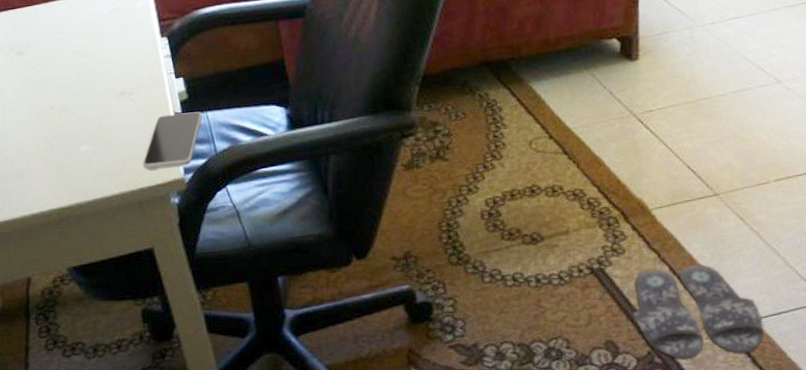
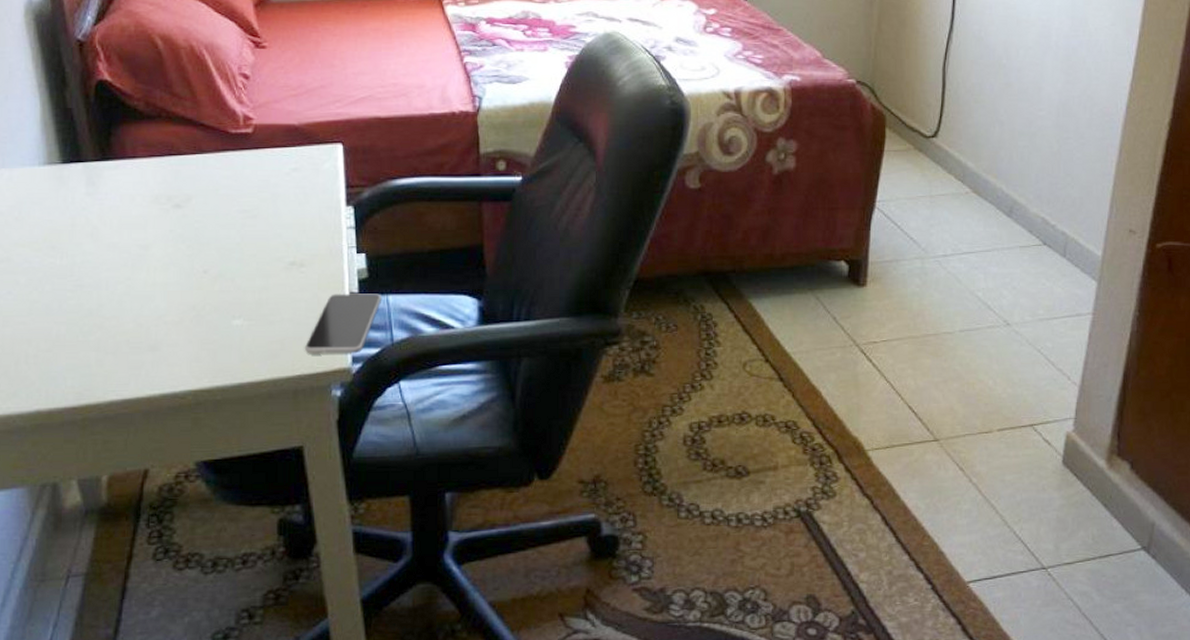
slippers: present [633,264,764,359] -> none [839,516,976,623]

